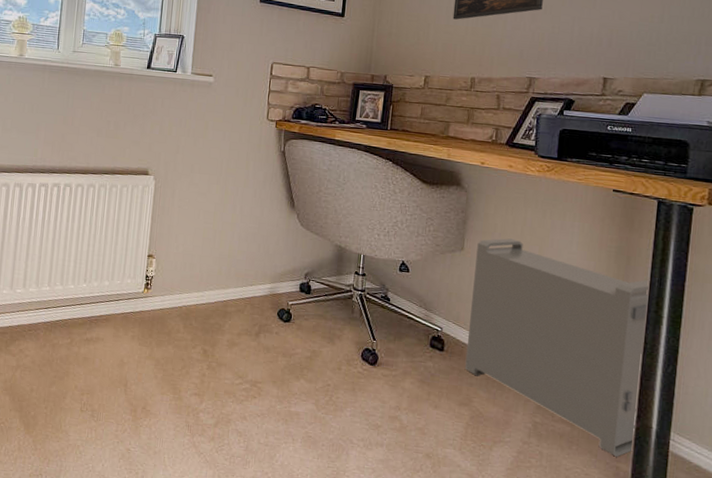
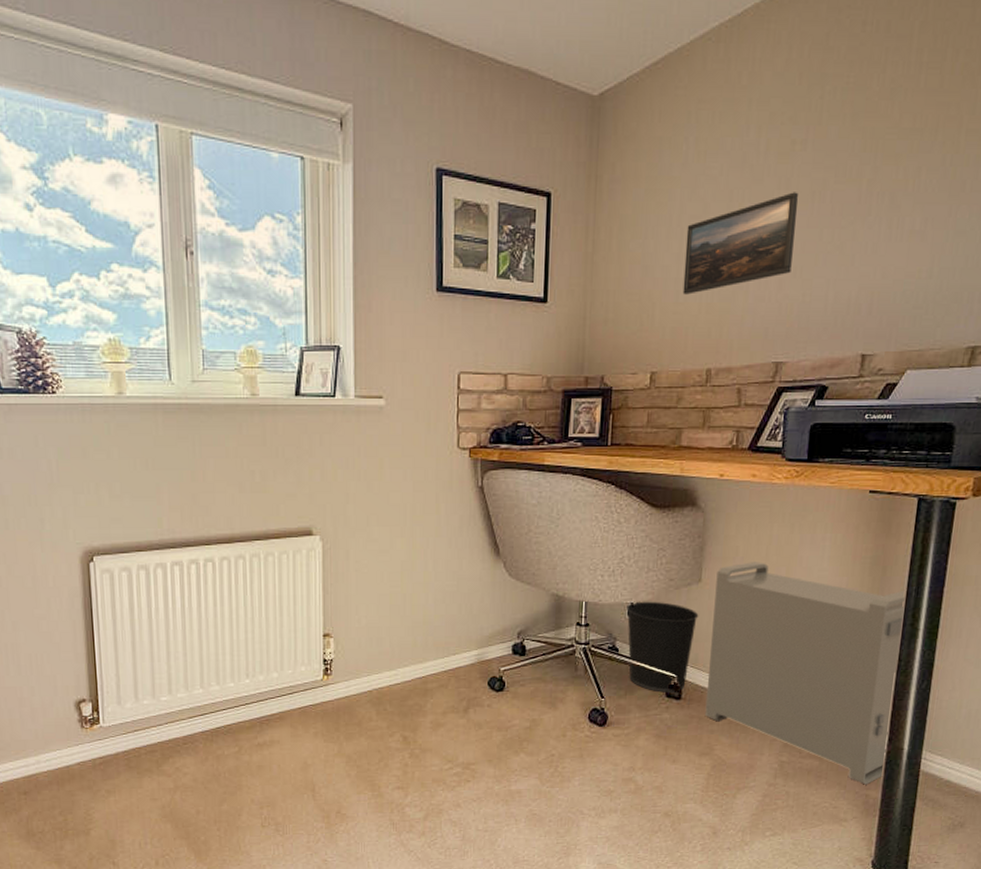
wastebasket: none [398,260,461,344] -> present [626,601,699,693]

